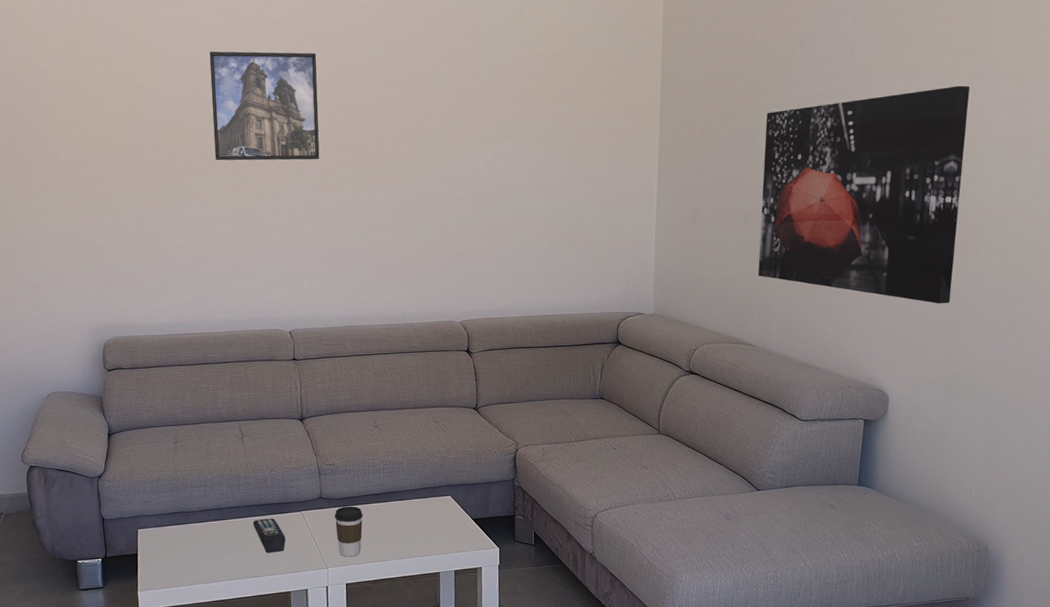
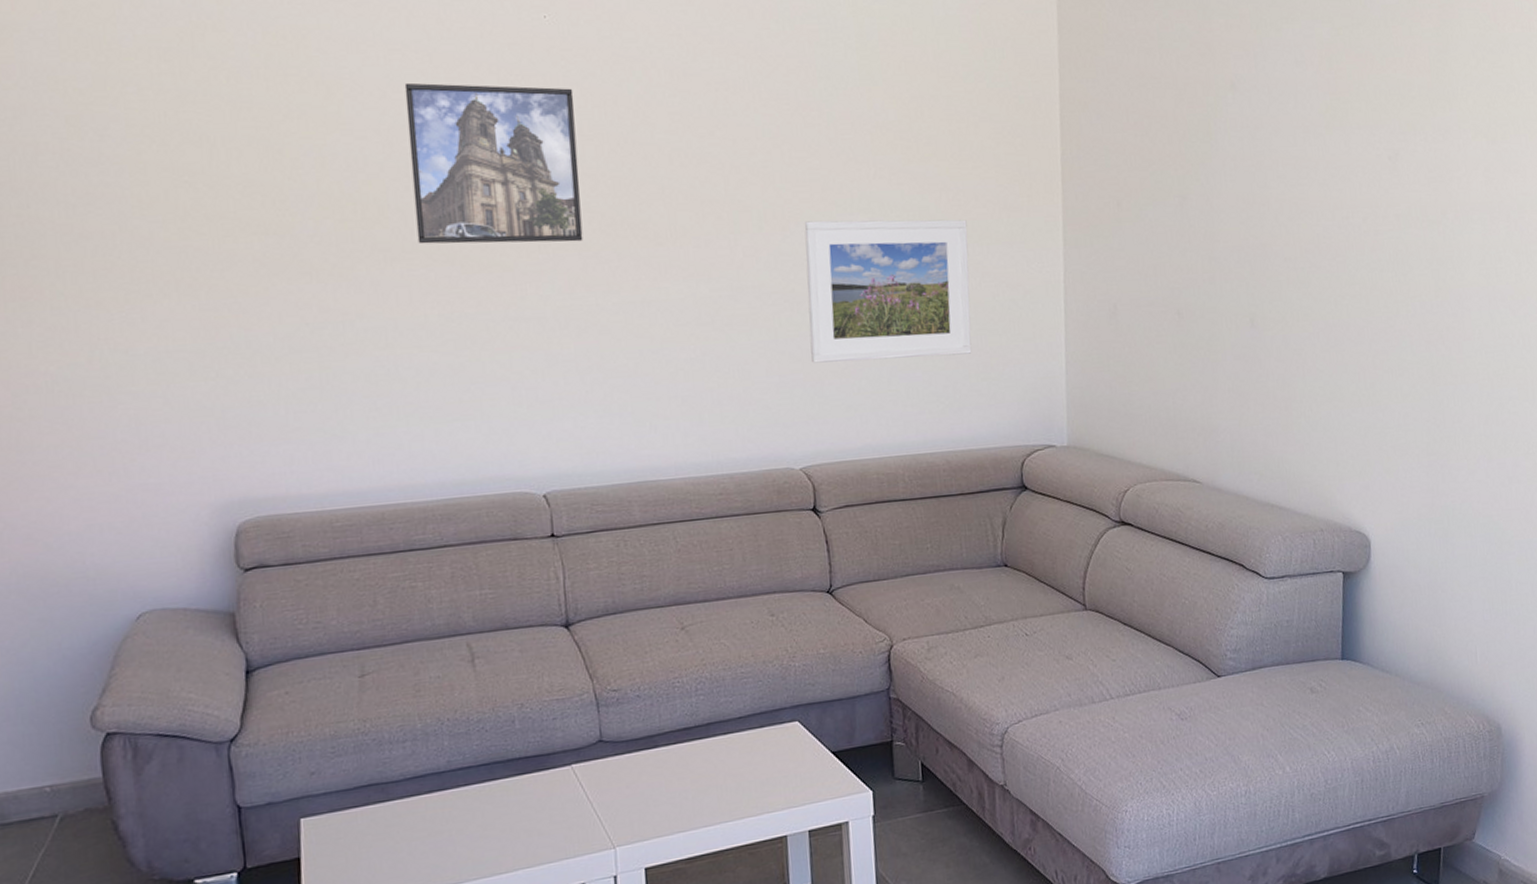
remote control: present [252,518,286,553] -> none [492,779,548,835]
coffee cup: present [334,506,363,557] -> none [622,749,668,828]
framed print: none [469,145,587,248] -> present [804,219,972,363]
wall art: present [757,85,970,304] -> none [1196,144,1436,418]

